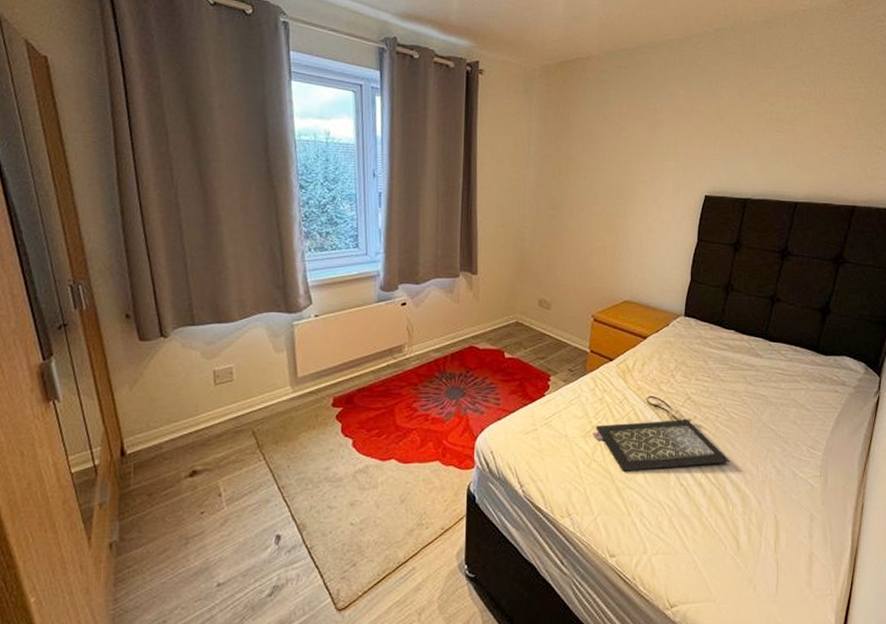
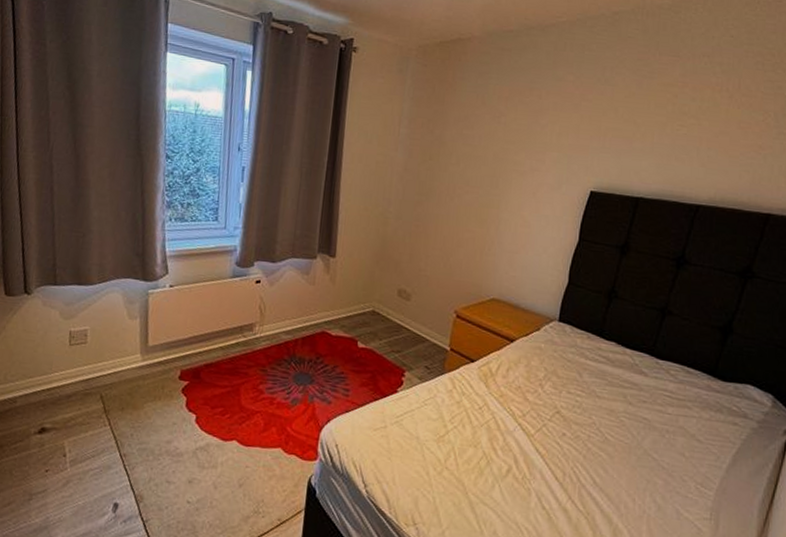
clutch bag: present [593,395,730,471] -> none [447,404,602,490]

